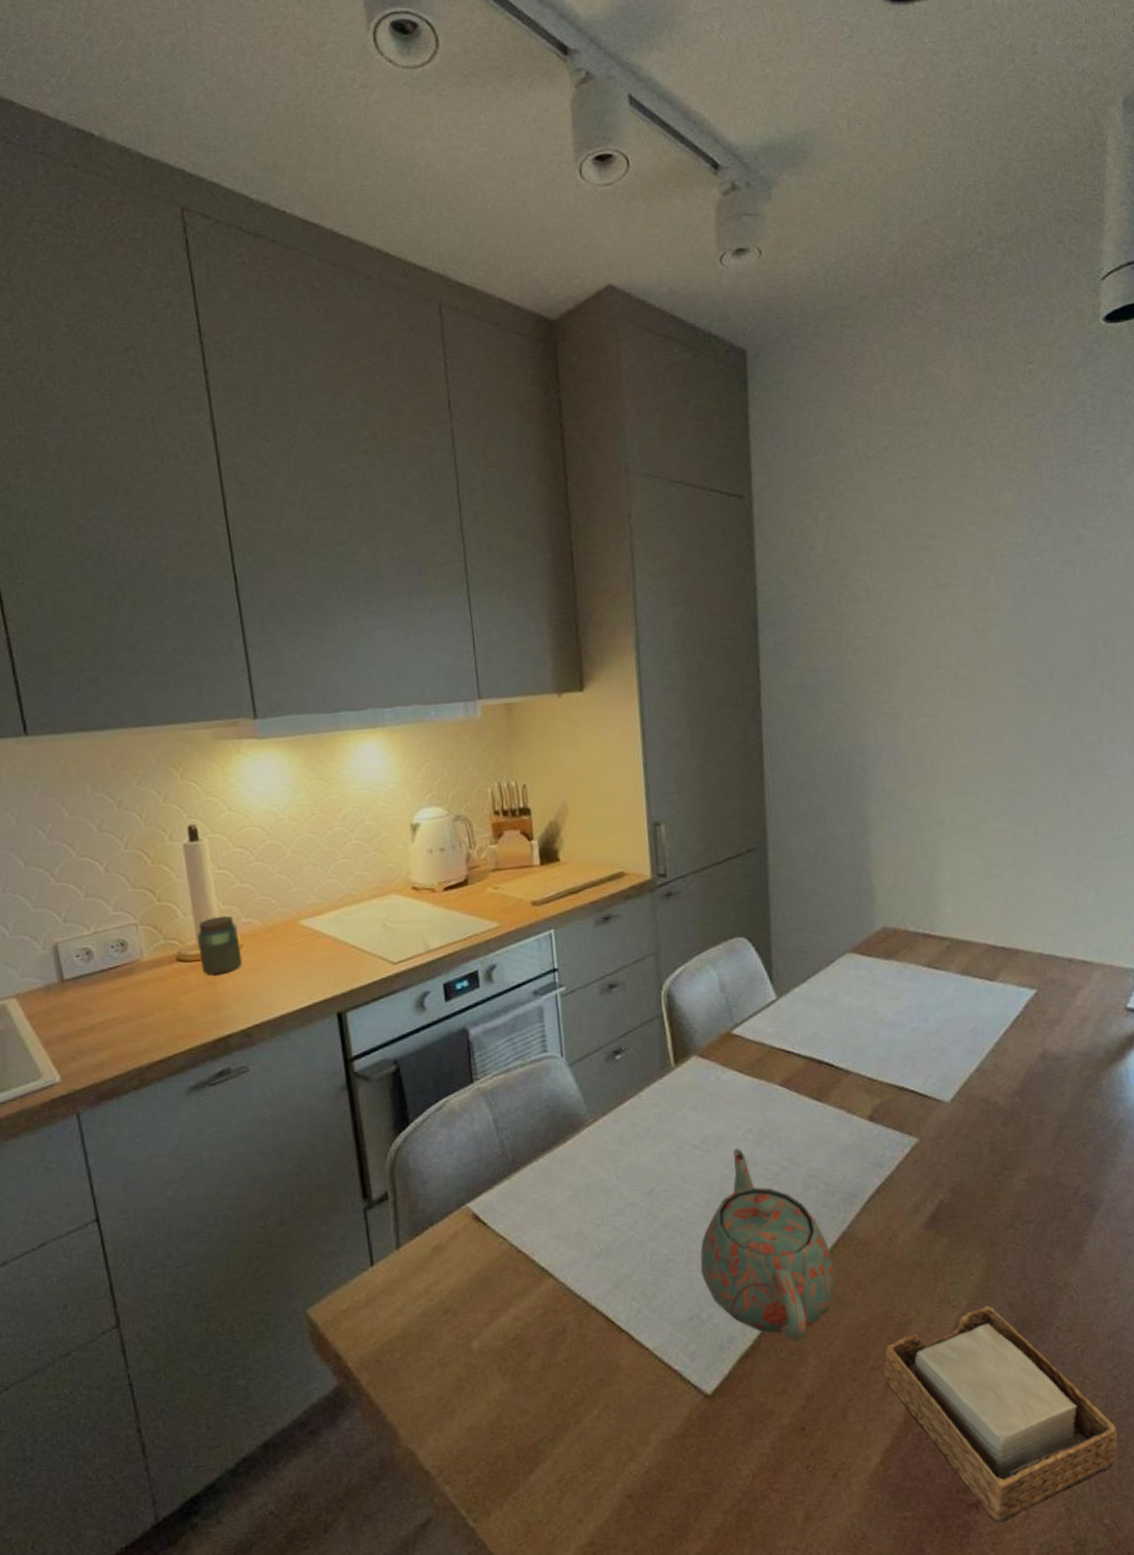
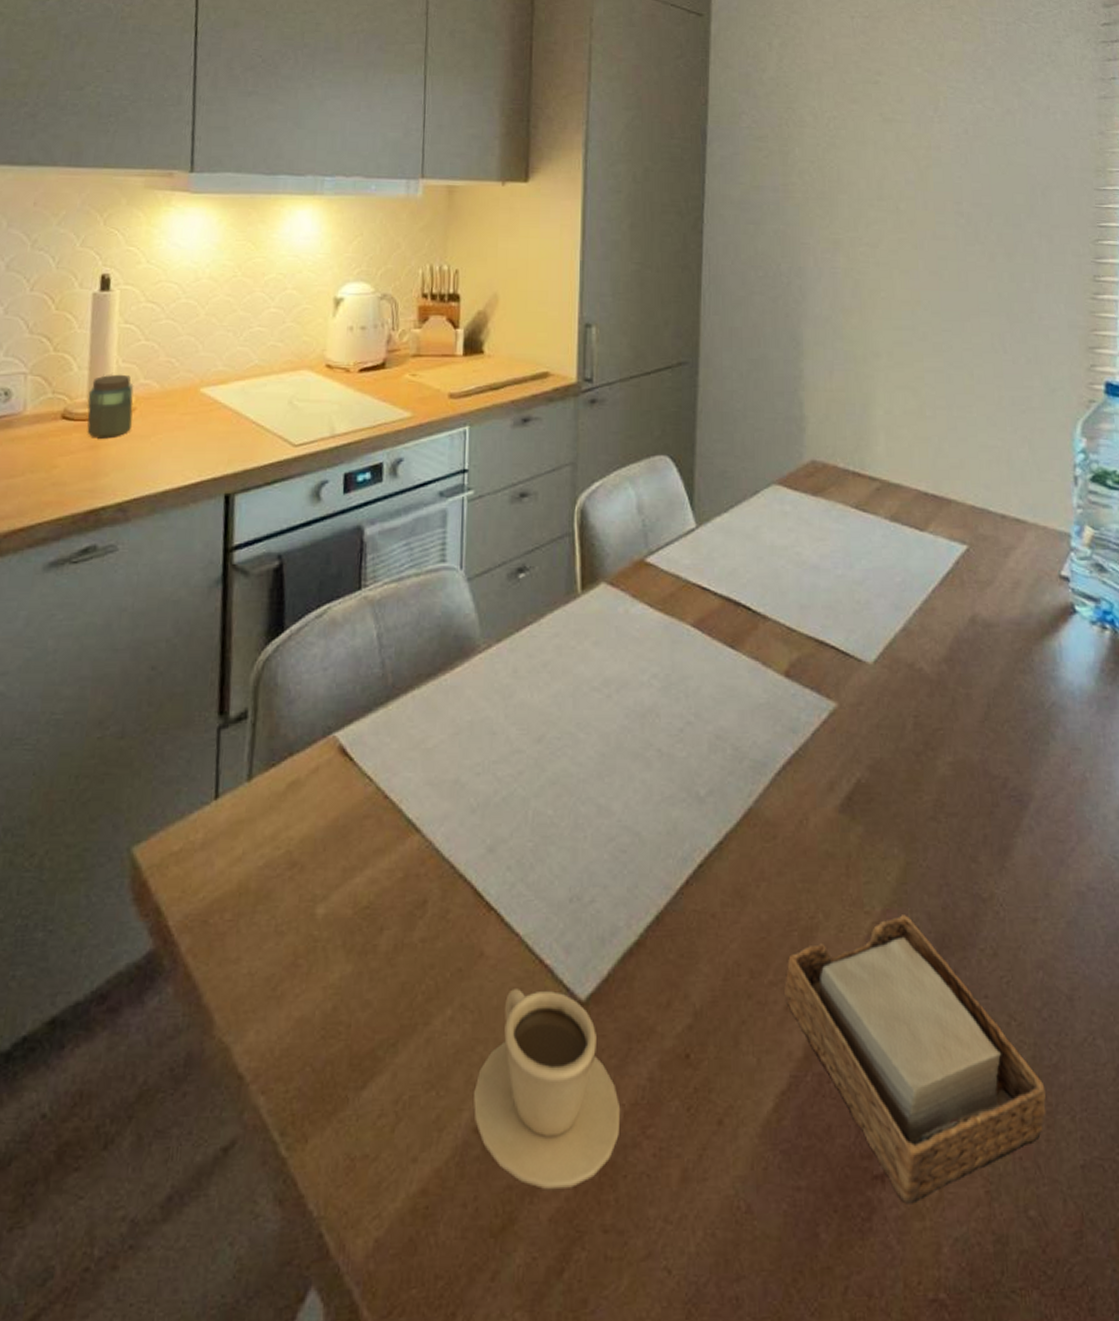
cup: none [624,1389,750,1535] -> present [473,989,621,1190]
teapot: present [700,1148,836,1341] -> none [587,695,737,940]

